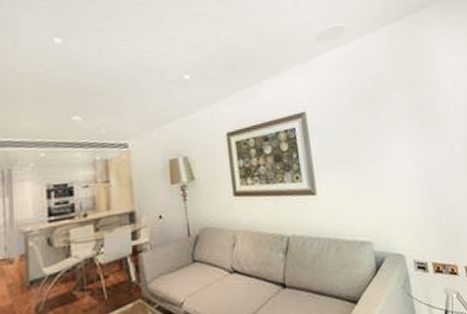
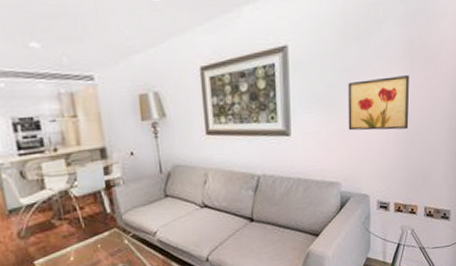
wall art: none [366,135,431,188] -> present [348,75,409,131]

